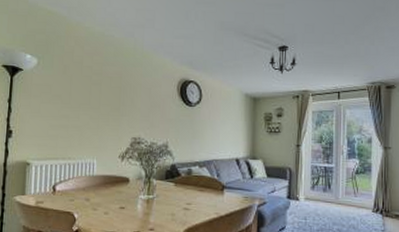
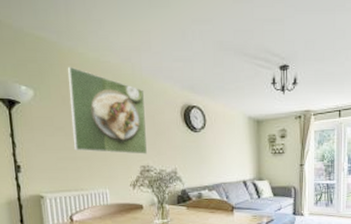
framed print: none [67,38,144,126] -> present [67,66,148,154]

